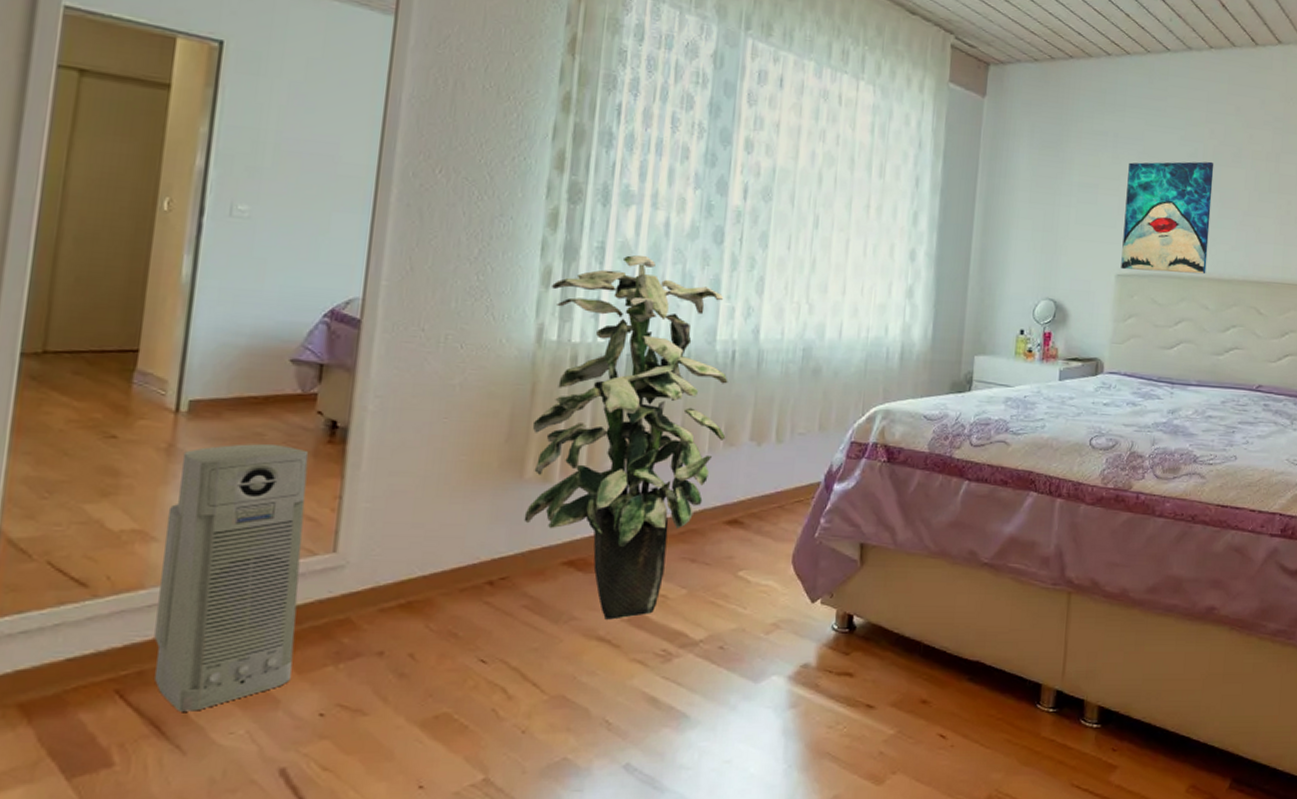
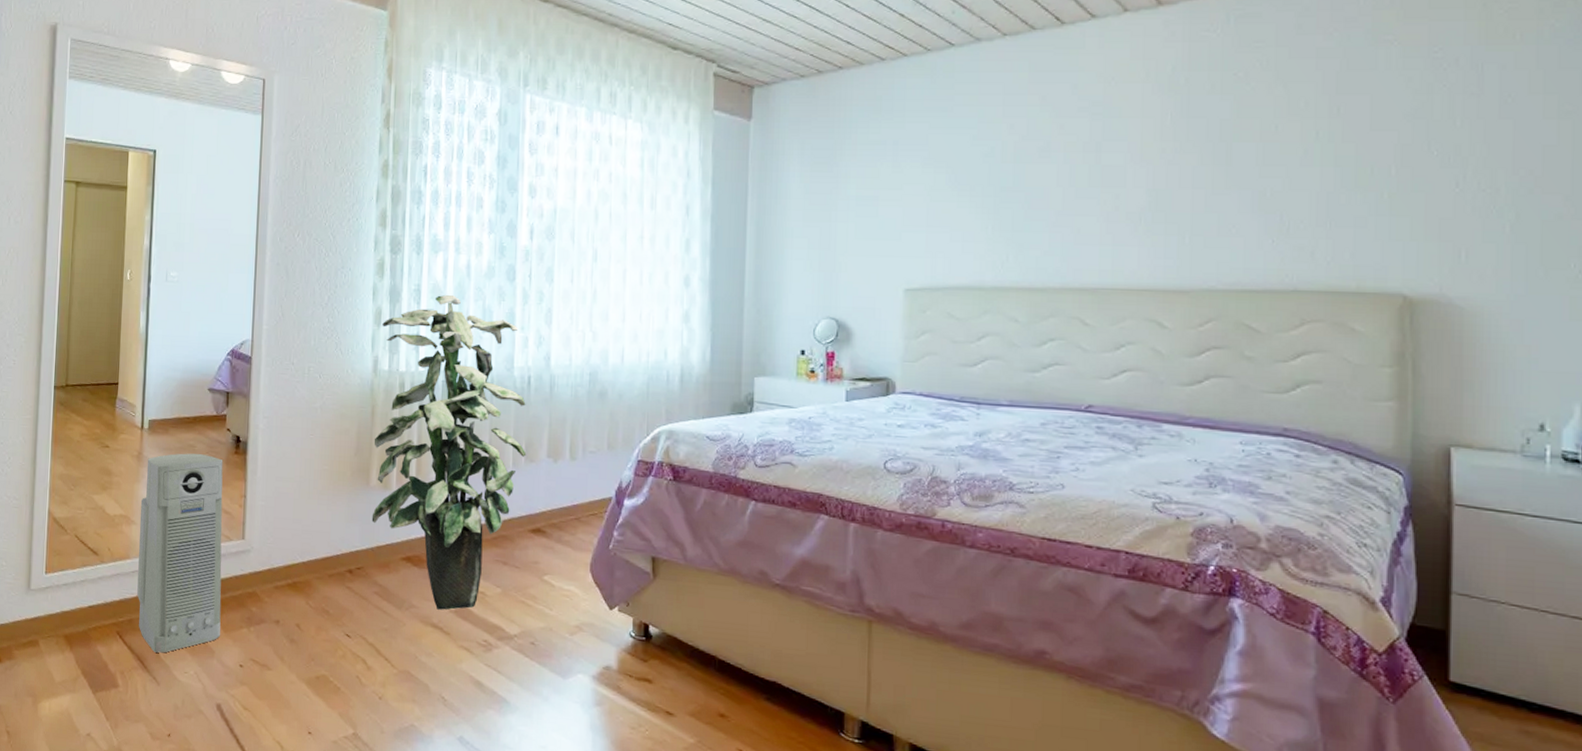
wall art: present [1121,161,1214,275] -> none [909,159,1016,284]

